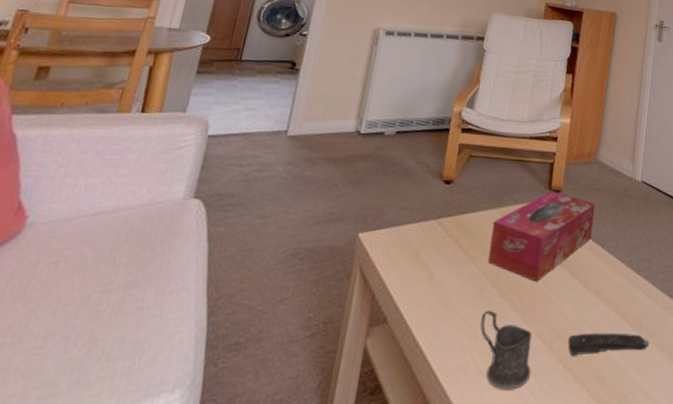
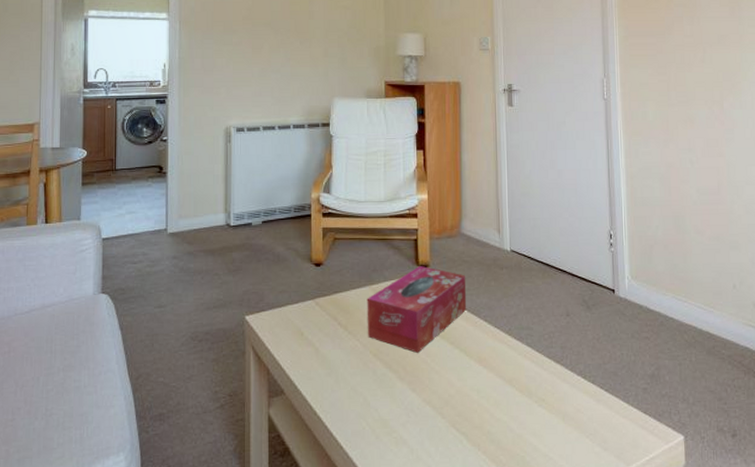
mug: present [480,310,532,390] -> none [370,380,426,452]
remote control: present [568,333,650,357] -> none [458,398,541,422]

